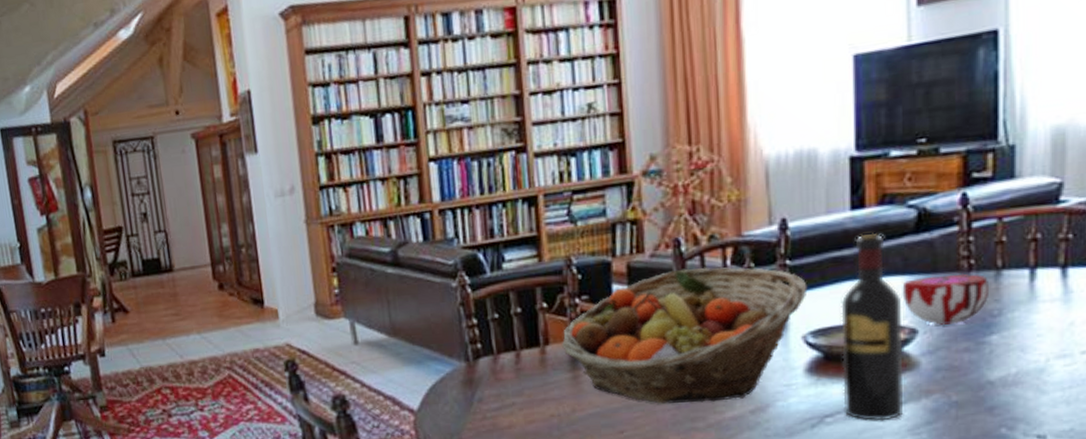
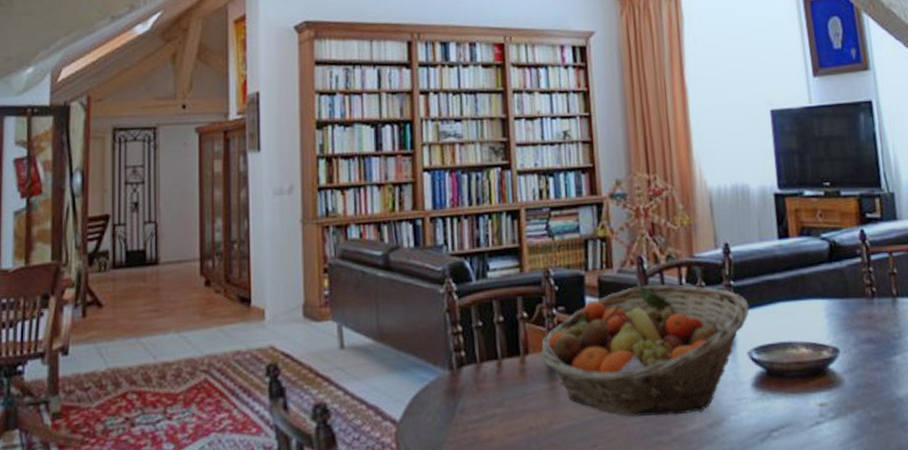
wine bottle: present [841,233,903,421] -> none [776,260,834,436]
decorative bowl: present [902,274,990,325] -> none [823,300,890,345]

